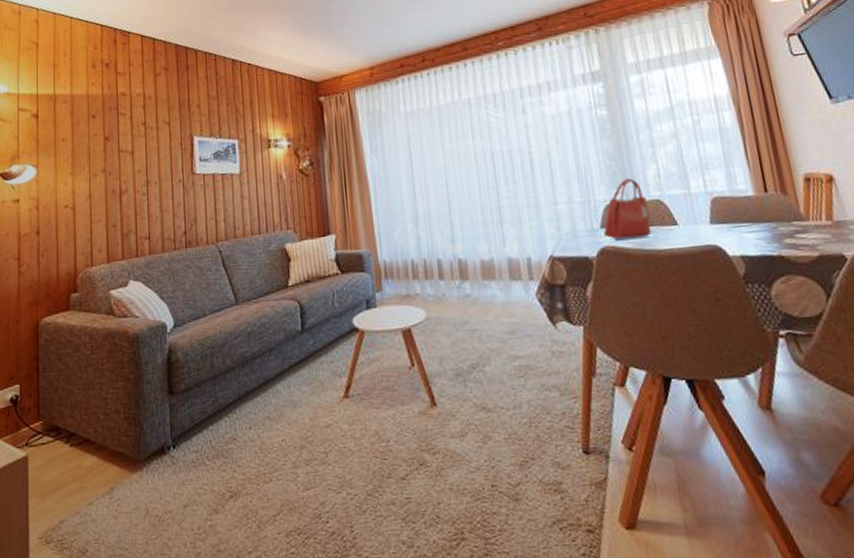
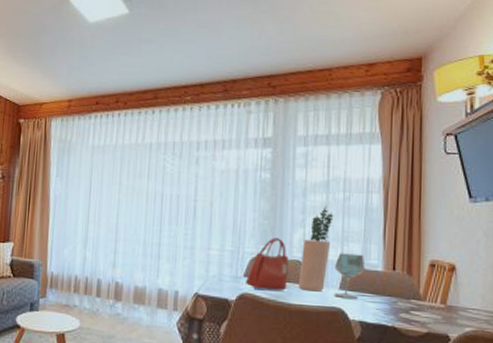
vase: none [659,133,693,232] -> present [298,205,334,292]
wine glass: none [699,181,735,234] -> present [333,253,365,300]

